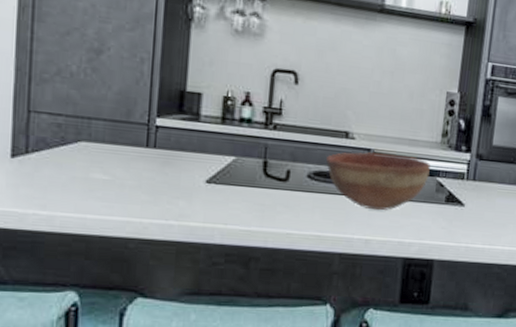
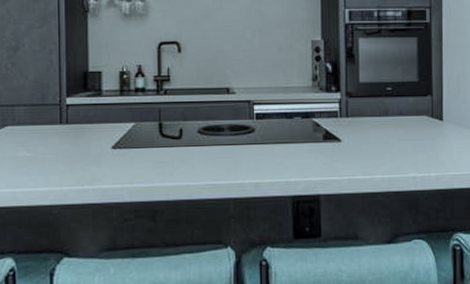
bowl: present [326,151,430,211] -> none [213,102,305,156]

